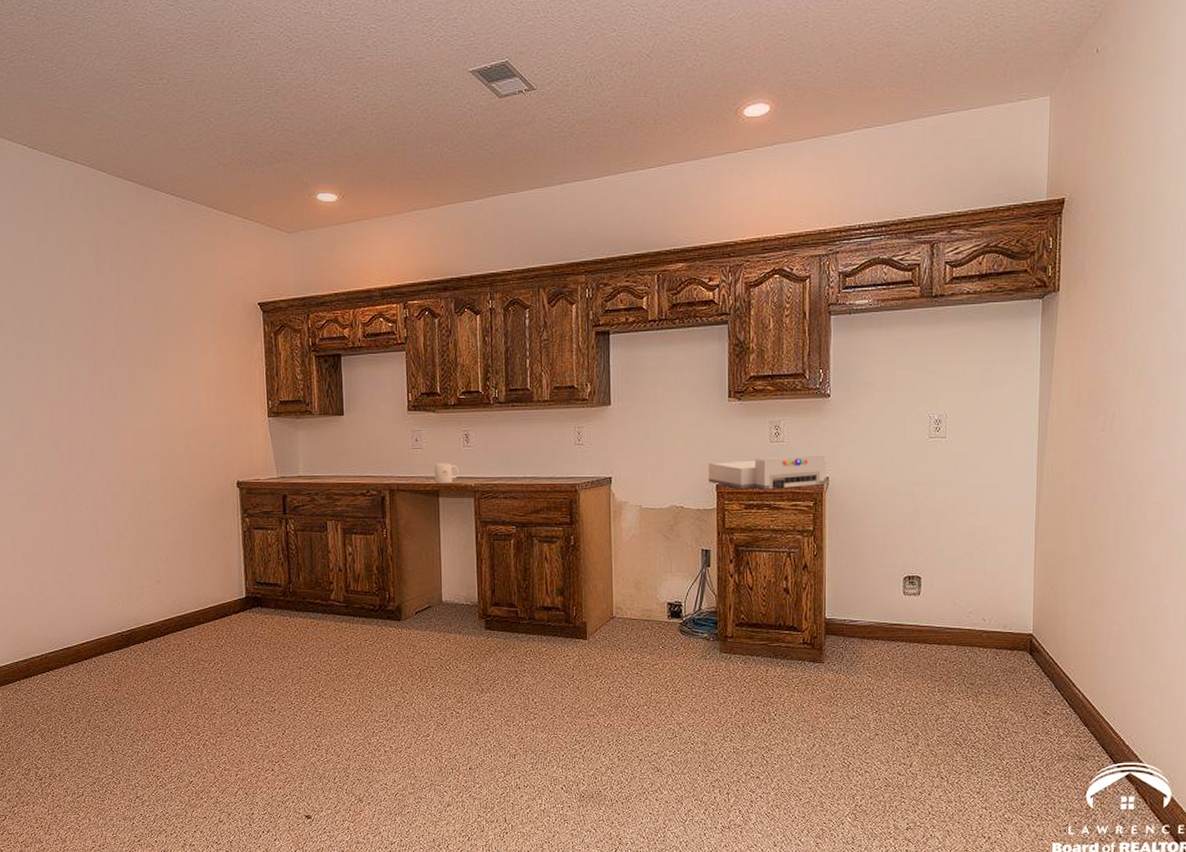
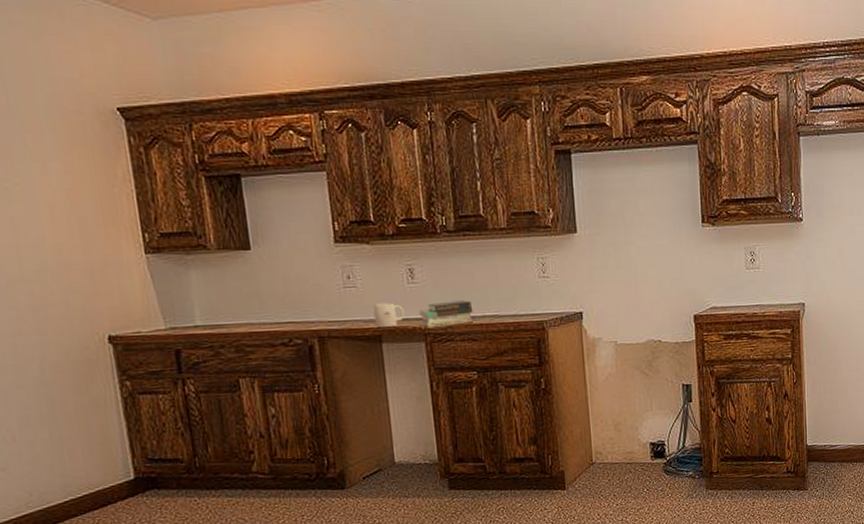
books: none [469,463,516,486] -> present [417,300,473,329]
architectural model: present [708,454,827,490] -> none [685,280,803,319]

